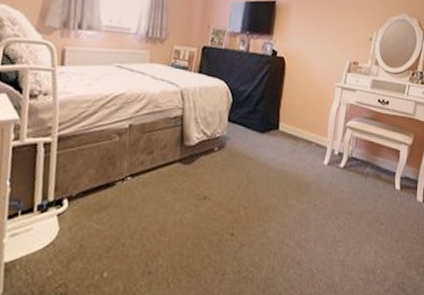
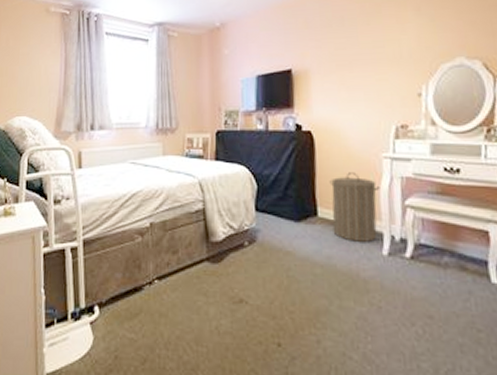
laundry hamper: none [289,96,330,154] -> present [329,172,380,242]

